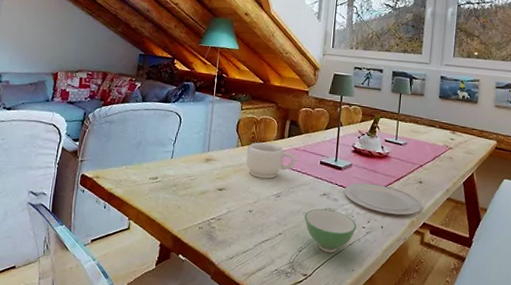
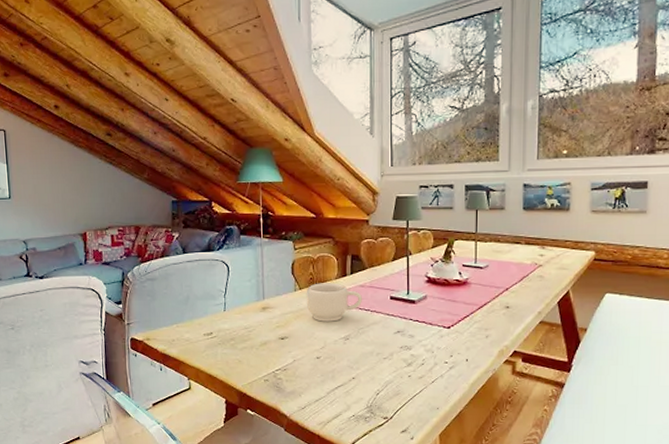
bowl: present [304,208,357,254] -> none [378,347,439,393]
plate: present [344,182,422,216] -> none [420,314,511,346]

